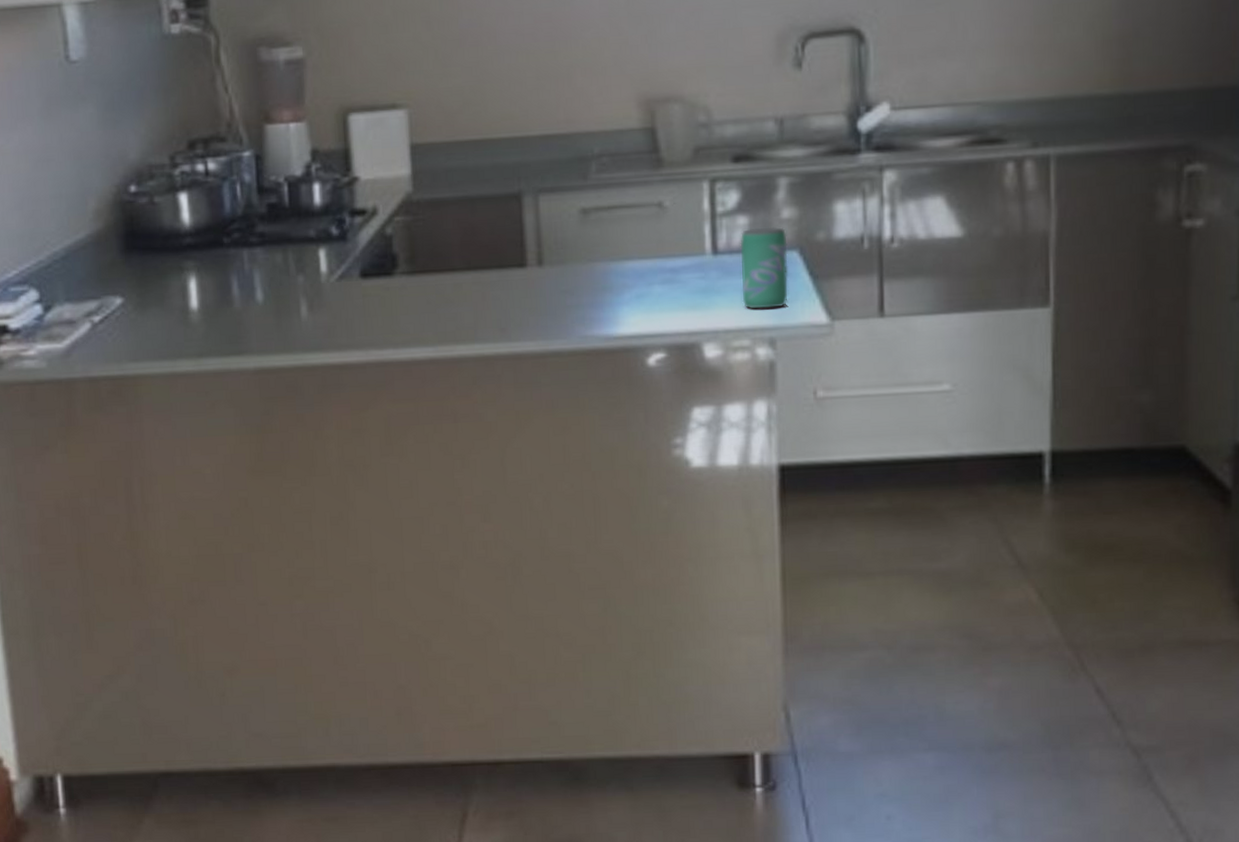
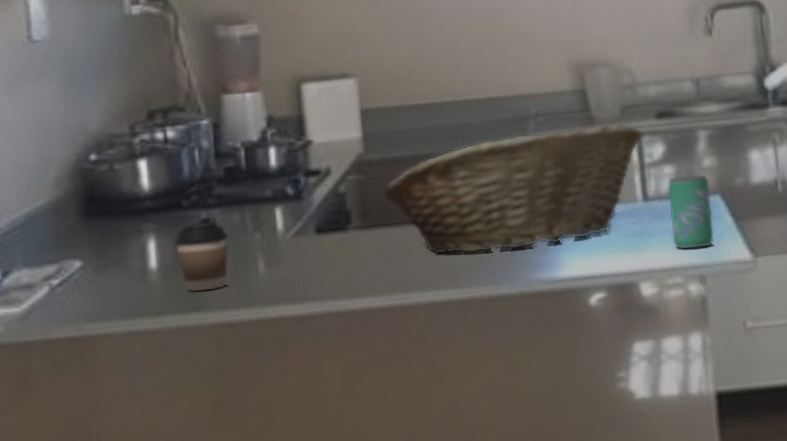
coffee cup: none [215,256,271,335] -> present [174,217,229,292]
fruit basket: none [431,166,716,305] -> present [382,123,643,255]

